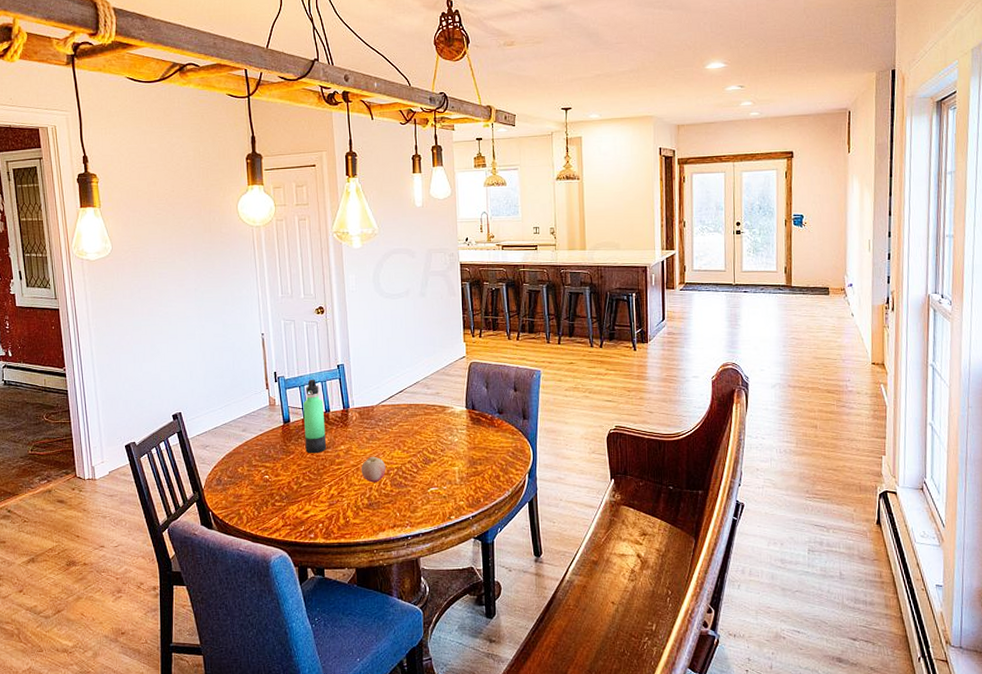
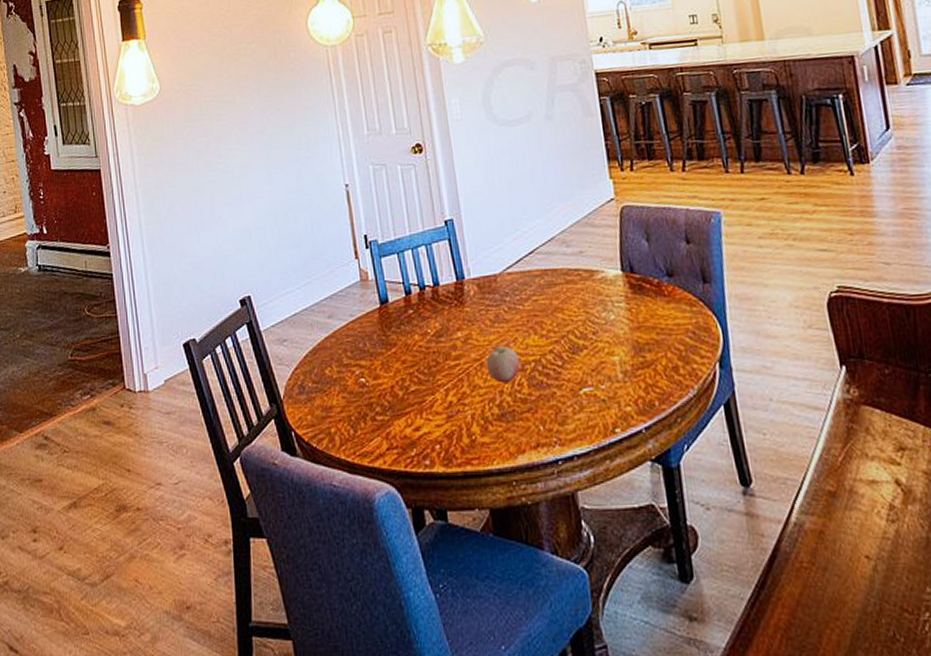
thermos bottle: present [303,379,327,454] -> none [403,241,439,346]

